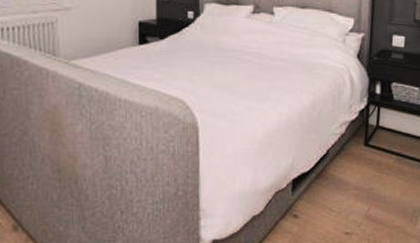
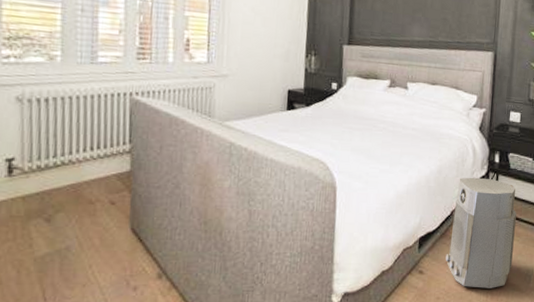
air purifier: none [322,111,401,232] -> present [445,177,517,288]

